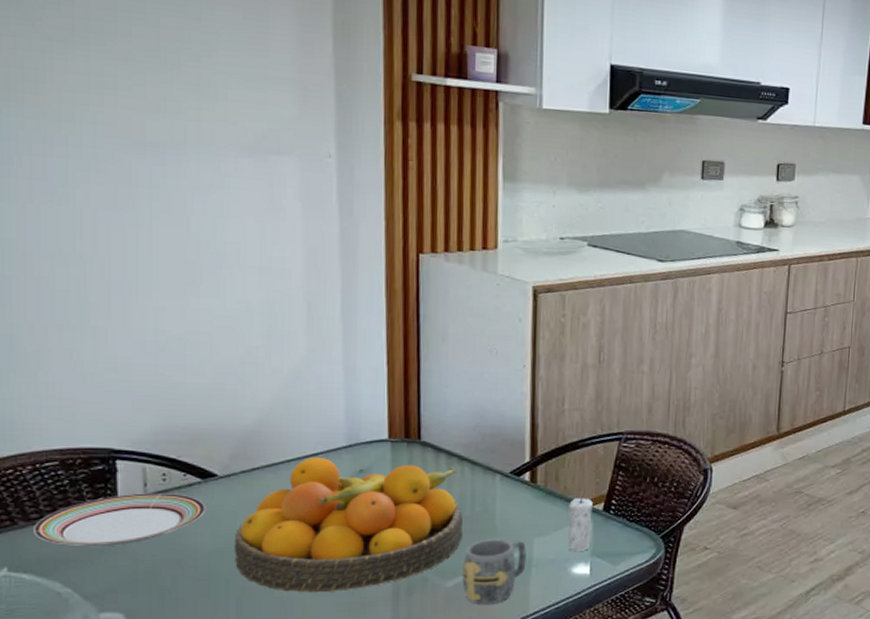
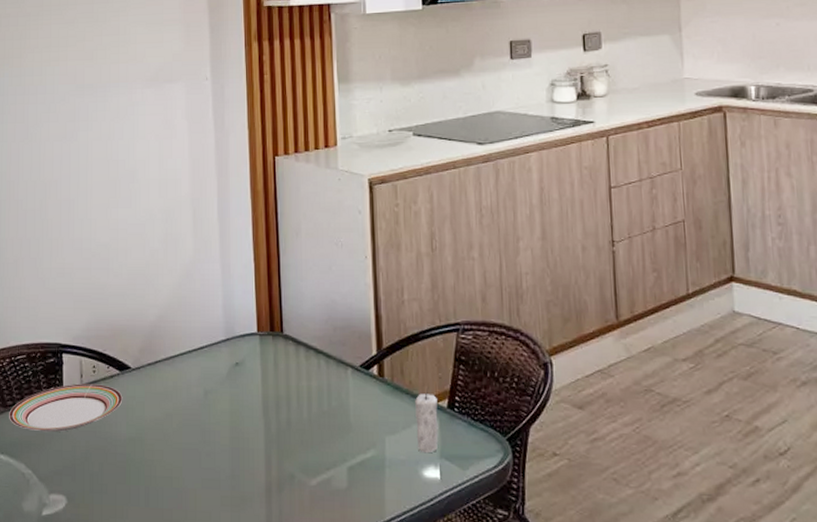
fruit bowl: present [233,456,464,593] -> none [142,350,323,485]
mug: present [462,539,526,605] -> none [324,436,380,507]

